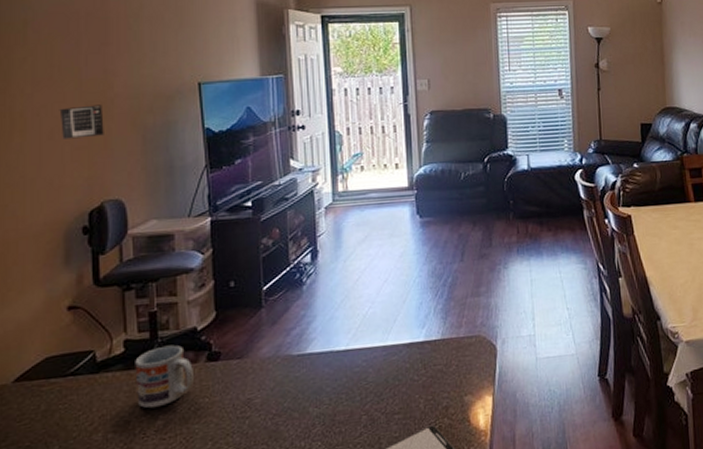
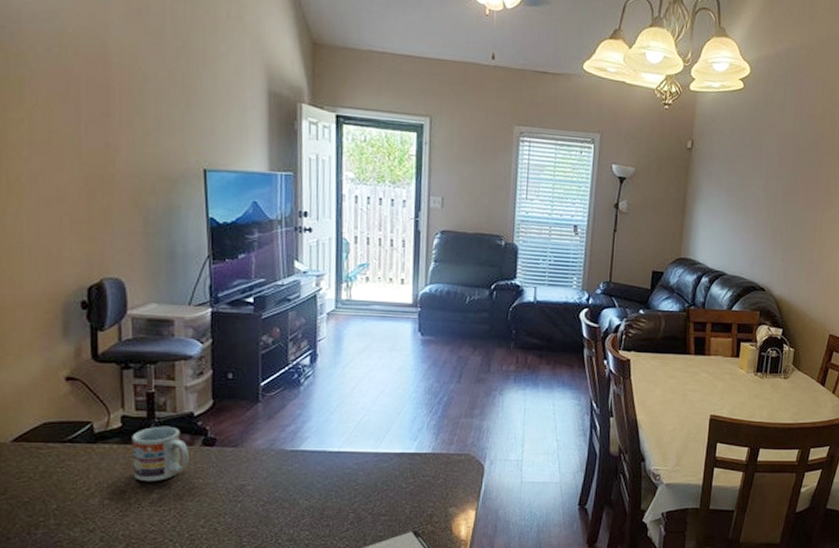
calendar: present [59,104,104,139] -> none [58,177,105,212]

